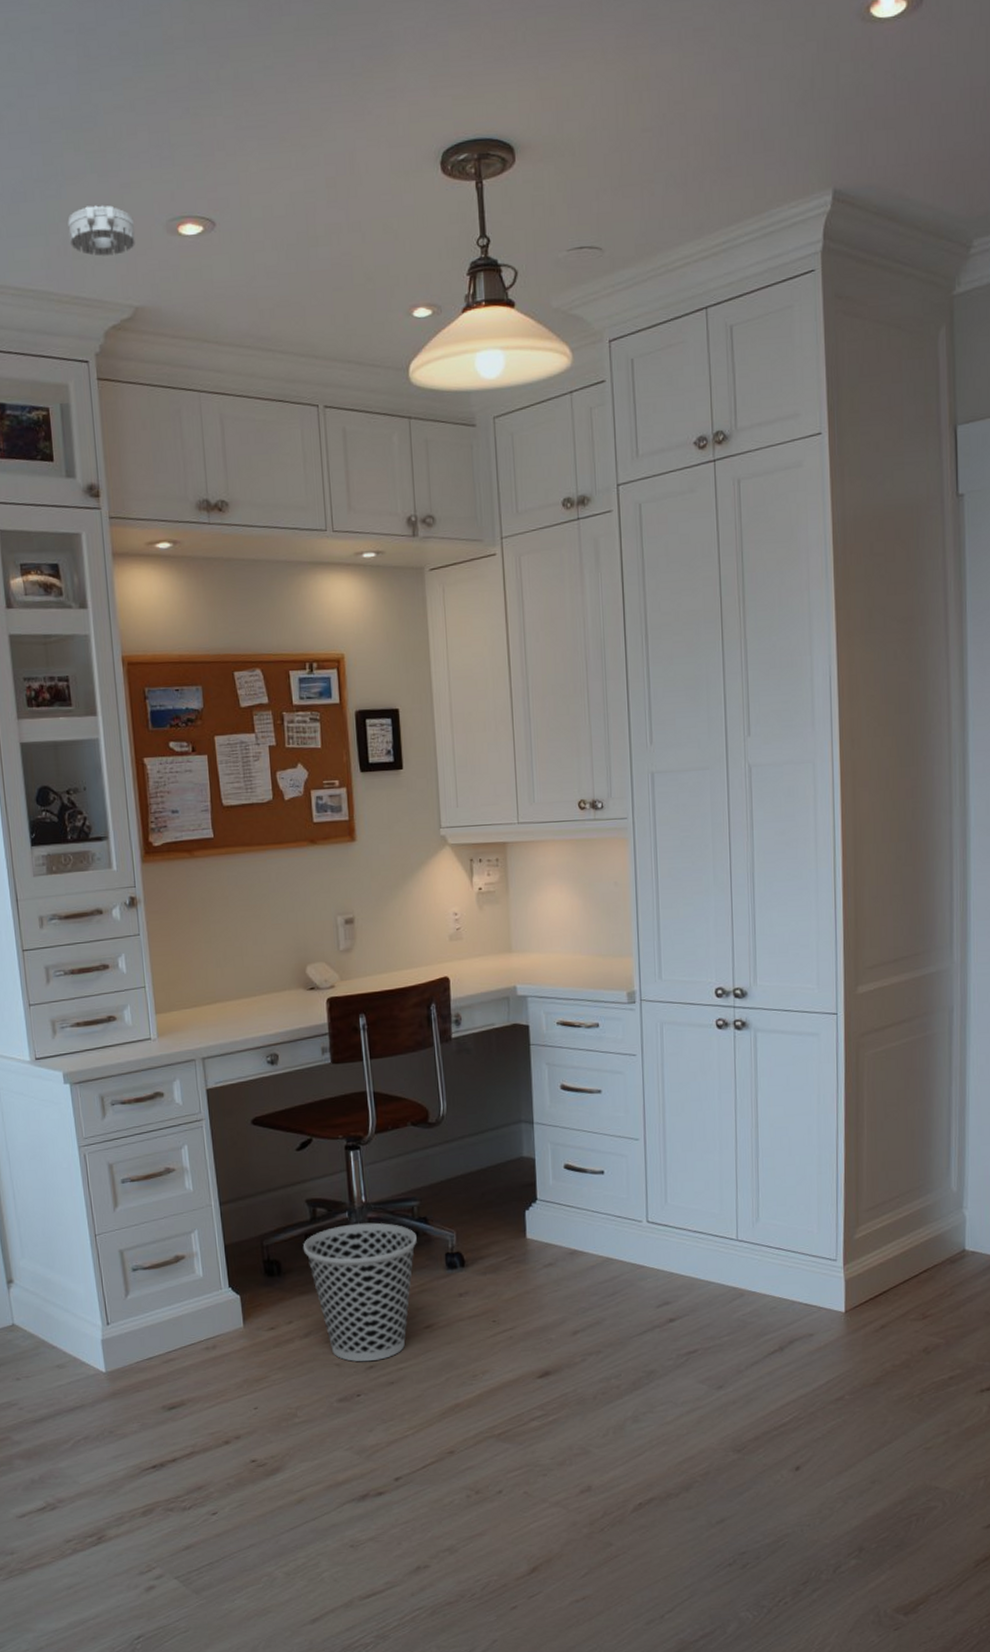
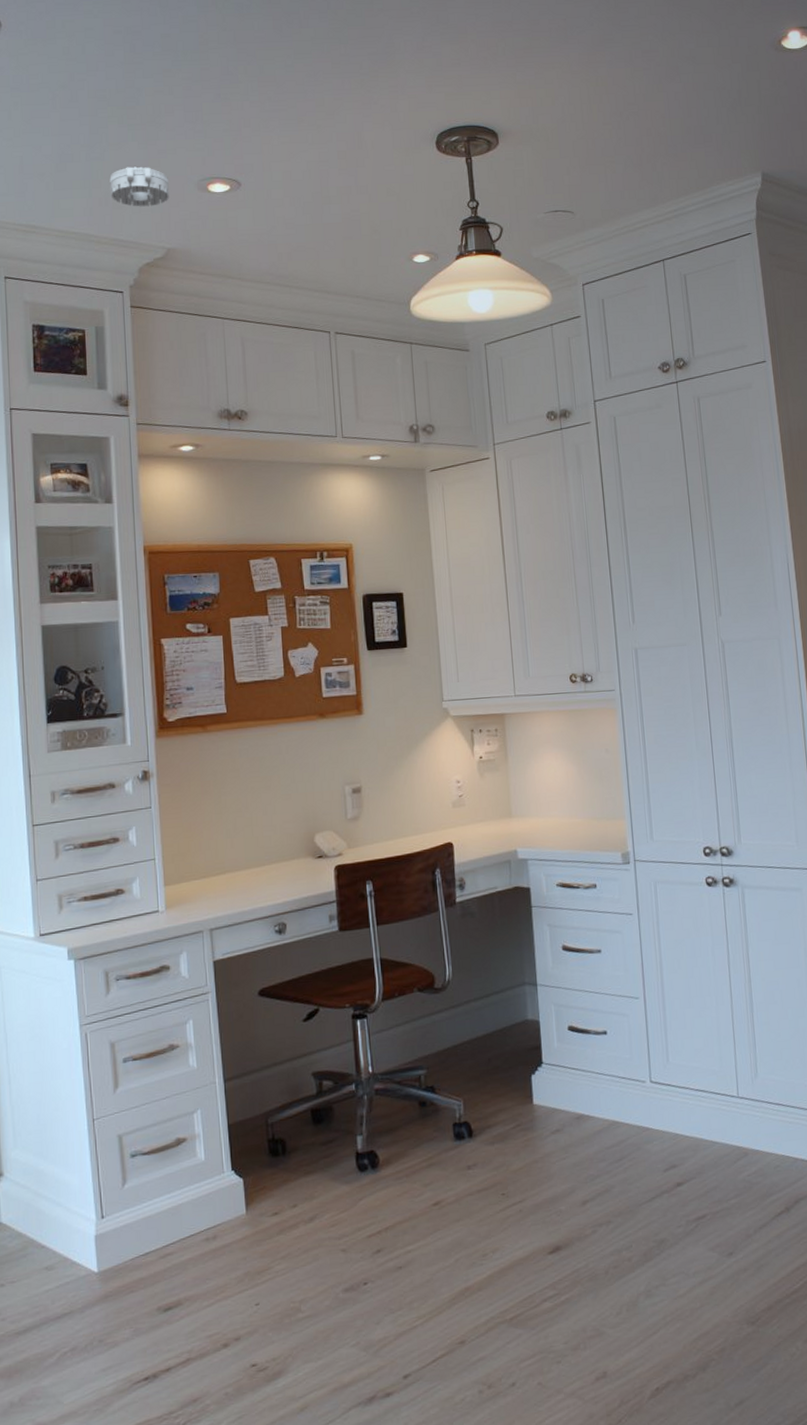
wastebasket: present [302,1222,417,1362] -> none [308,1094,424,1246]

